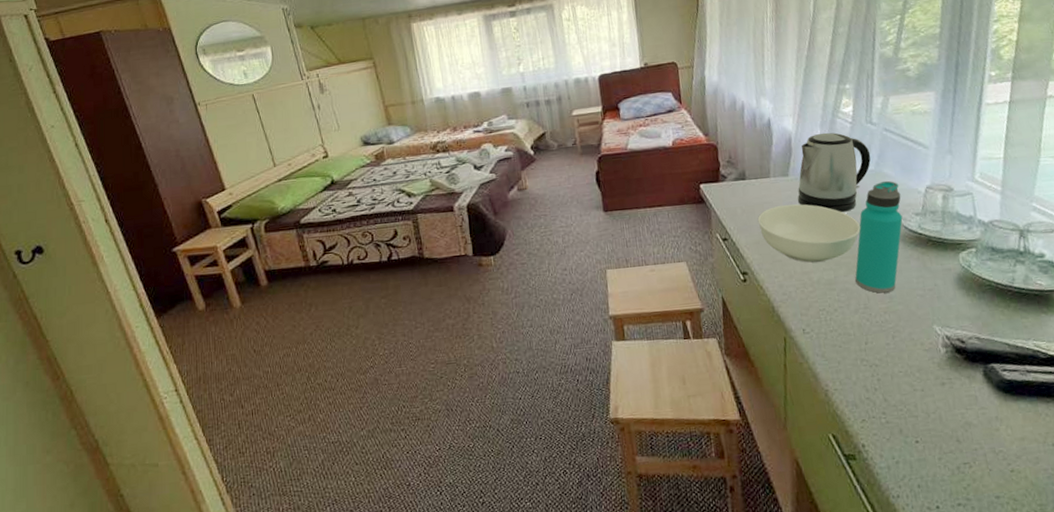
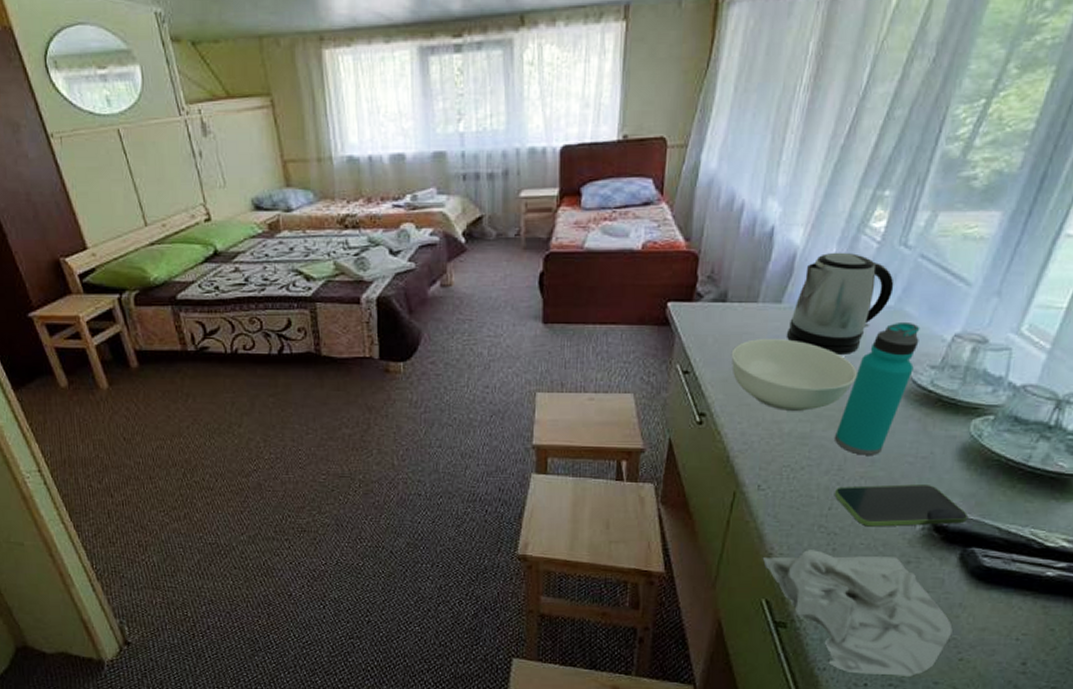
tissue: none [820,380,998,497] -> present [762,550,953,677]
phone: none [866,312,981,356] -> present [834,484,969,527]

